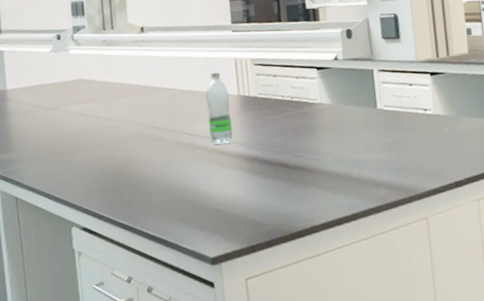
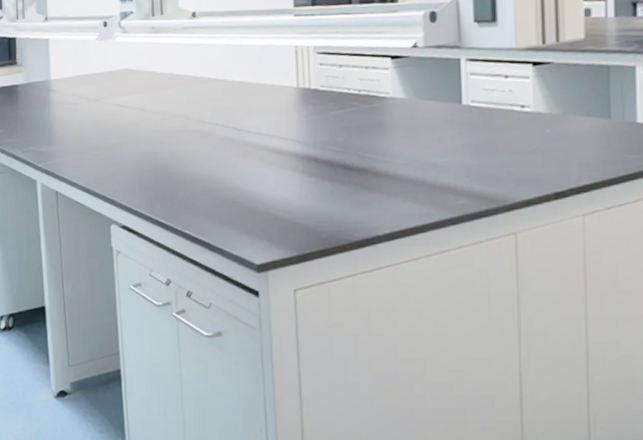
bottle: present [205,73,233,145] -> none [260,62,289,143]

